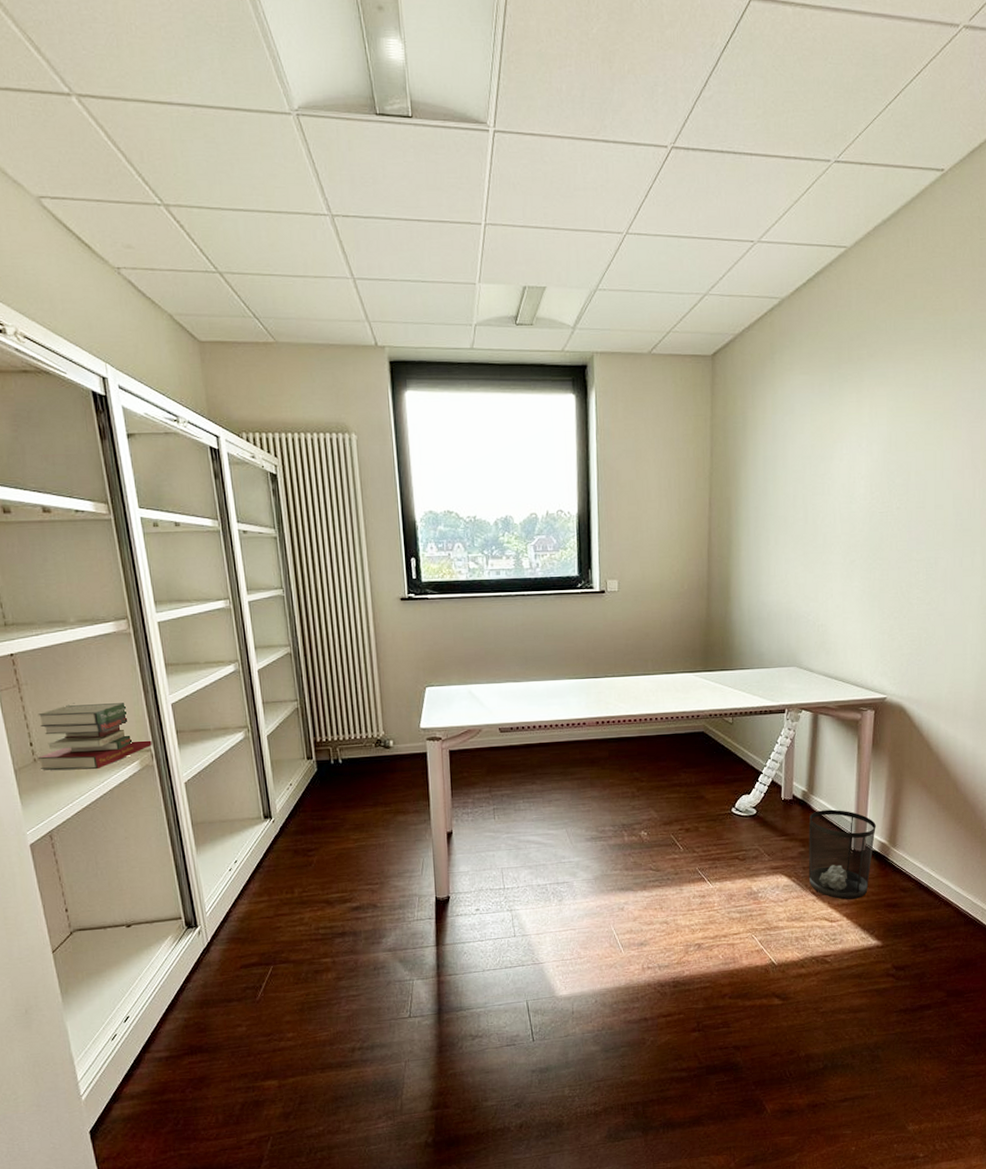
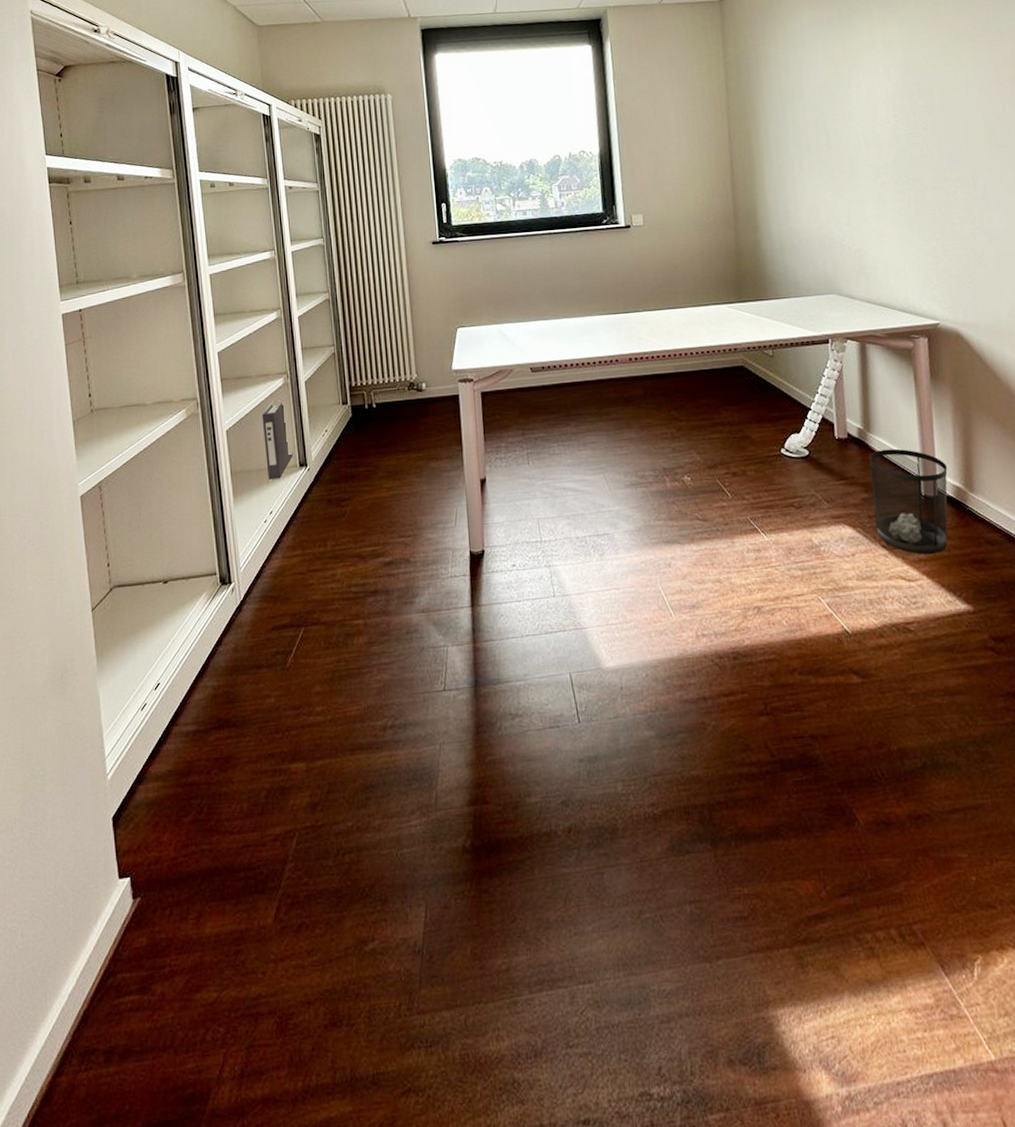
books: present [38,703,152,771] -> none [95,353,198,421]
binder: none [222,754,257,831] -> present [262,400,293,480]

